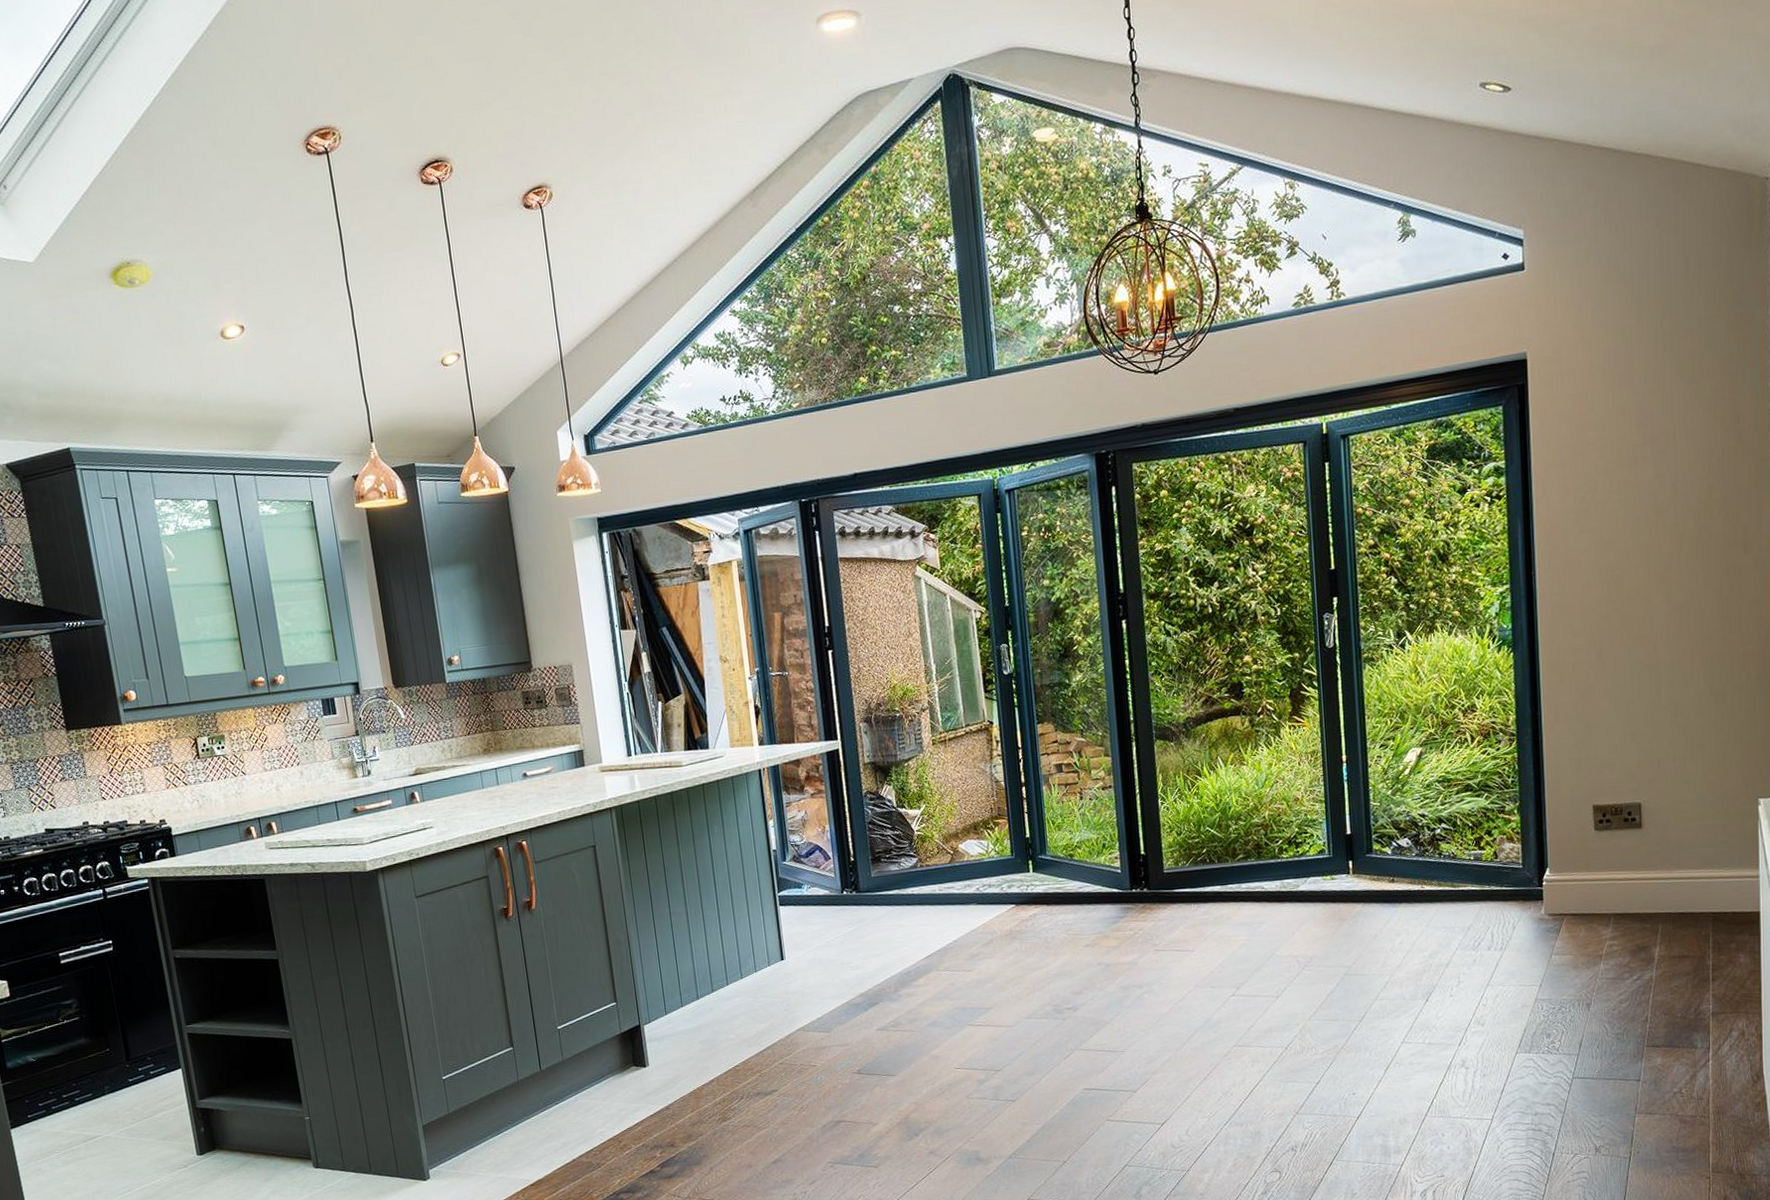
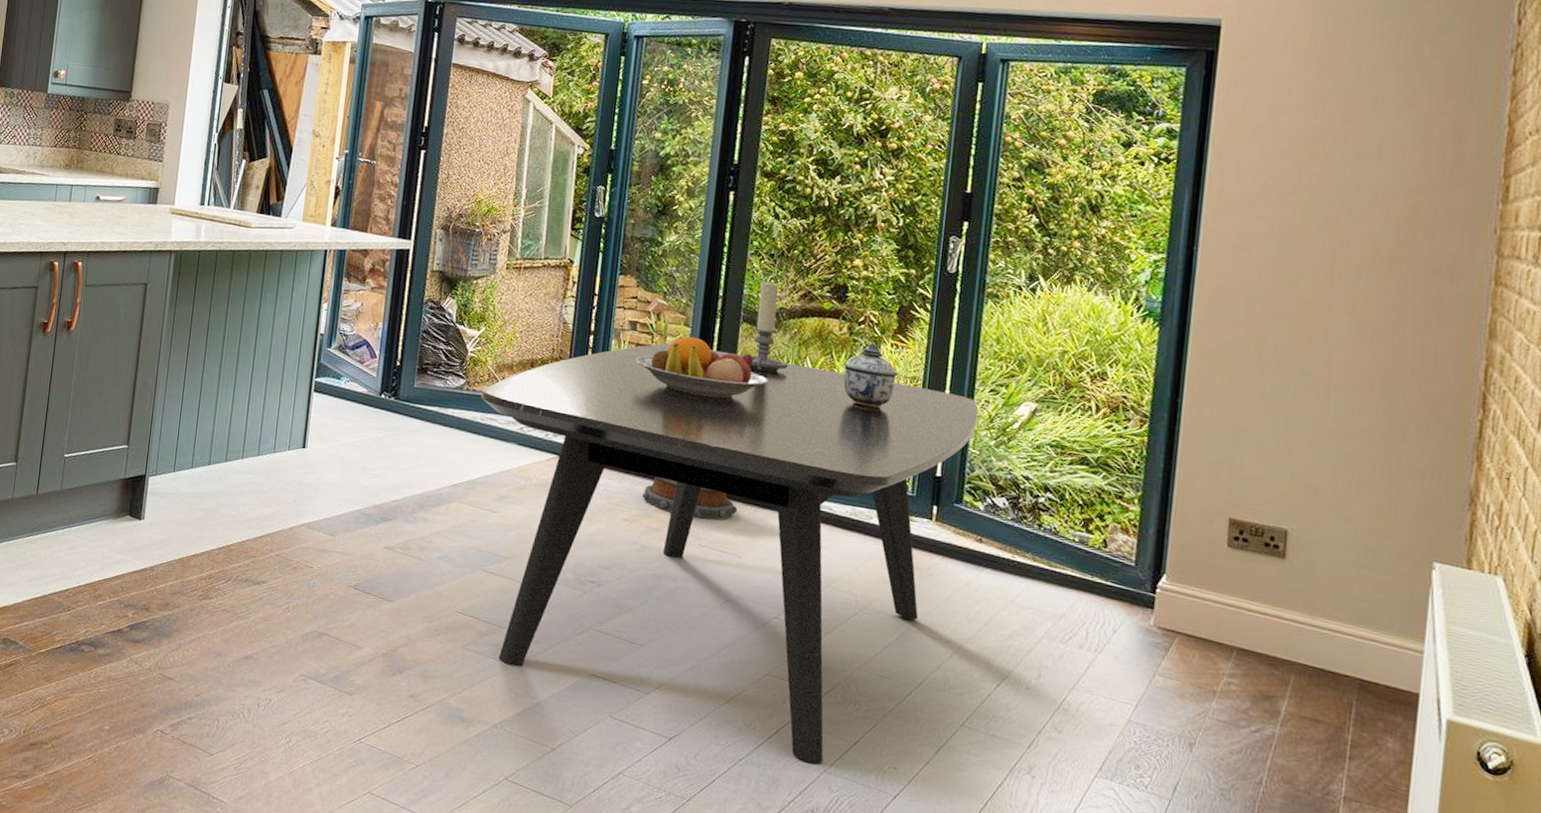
dining table: none [934,757,1374,1110] -> present [480,343,979,764]
fruit bowl: none [1068,764,1189,819] -> present [636,336,769,399]
bucket: none [1097,897,1183,928] -> present [642,477,738,520]
candle holder: none [1159,696,1203,781] -> present [739,281,788,372]
lidded jar: none [1250,729,1300,789] -> present [843,342,899,408]

